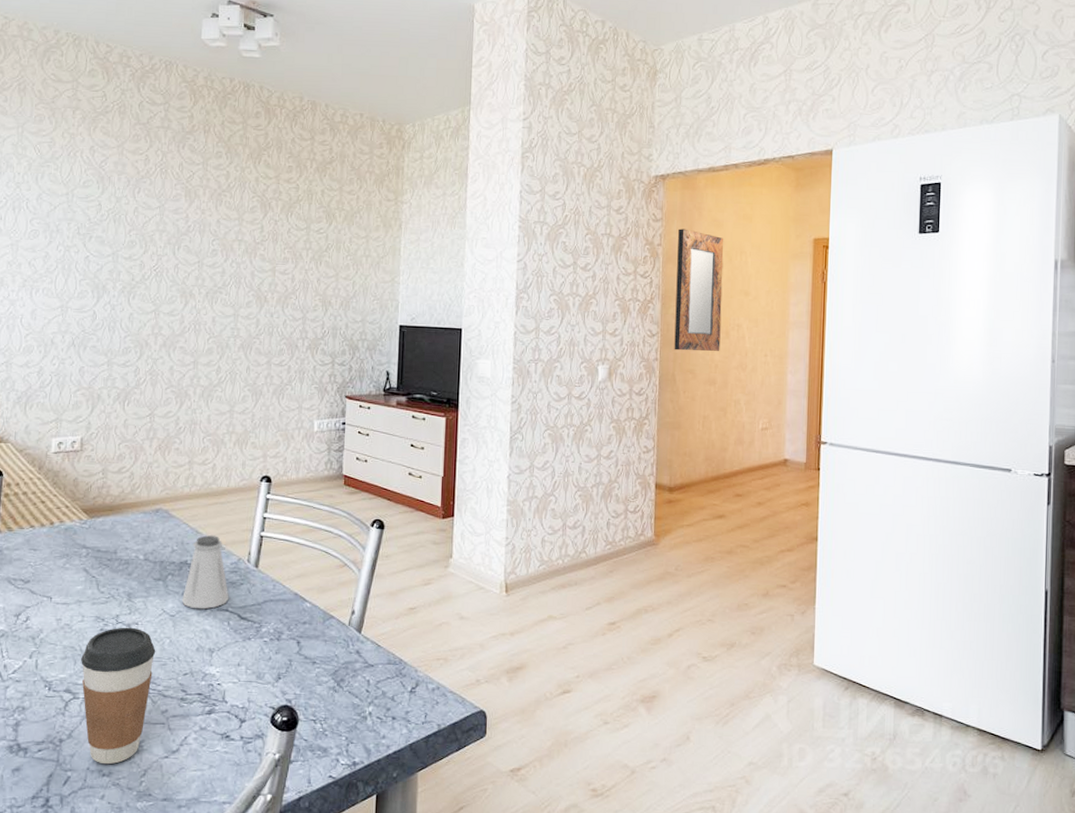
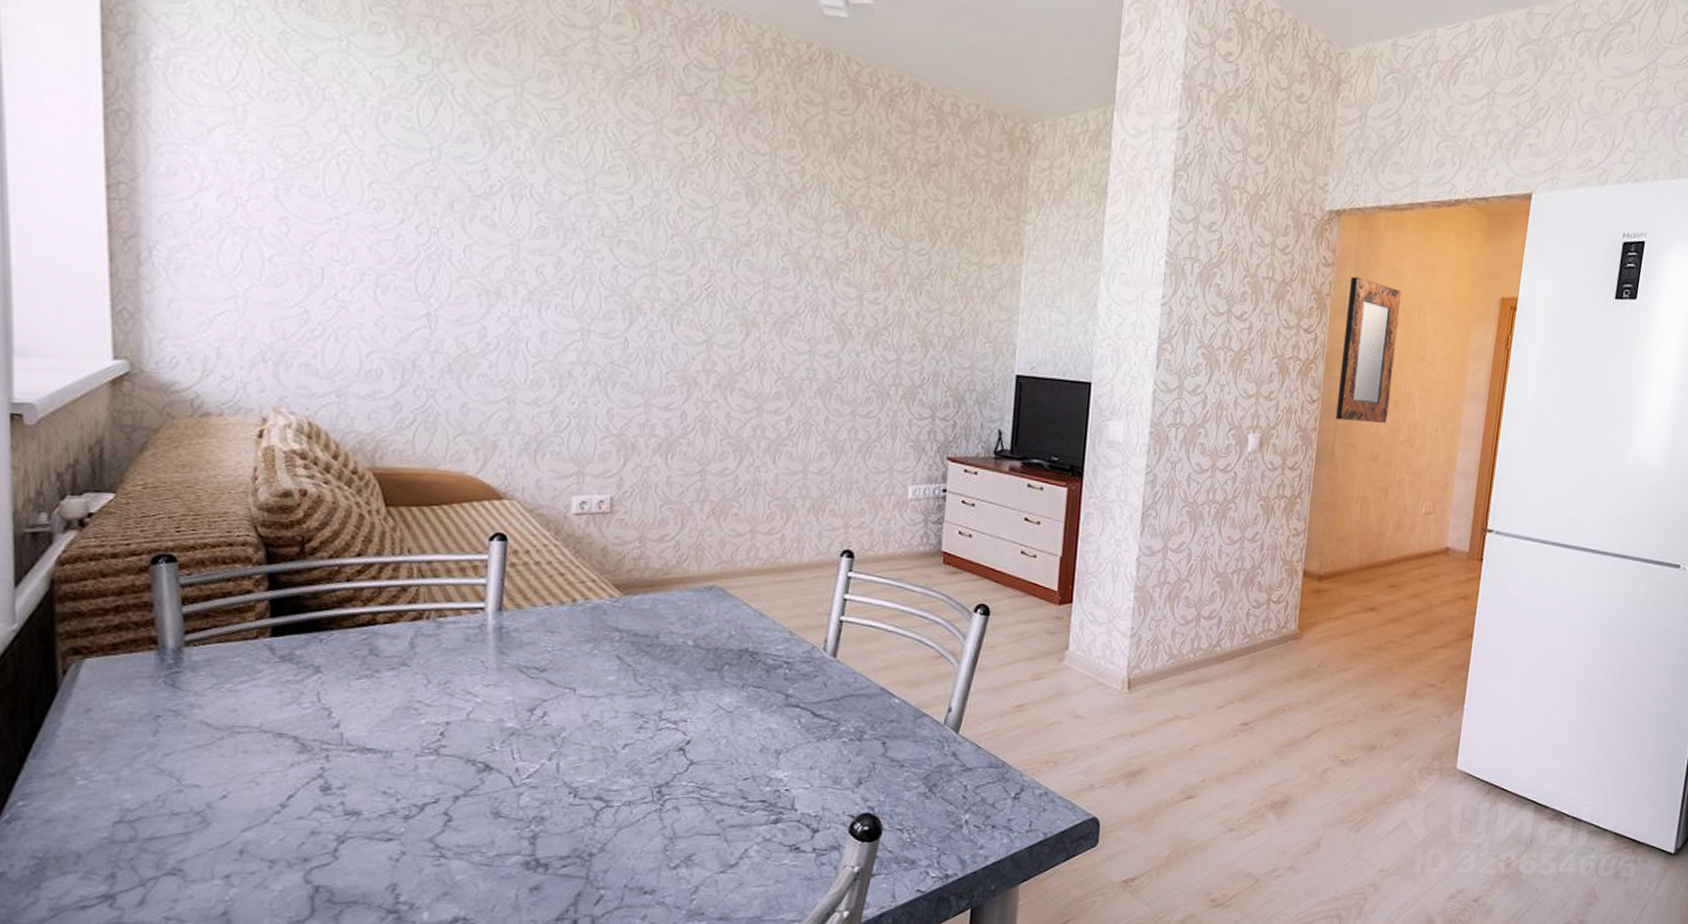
coffee cup: present [81,627,156,765] -> none [615,724,709,881]
saltshaker: present [182,535,229,609] -> none [742,618,800,704]

